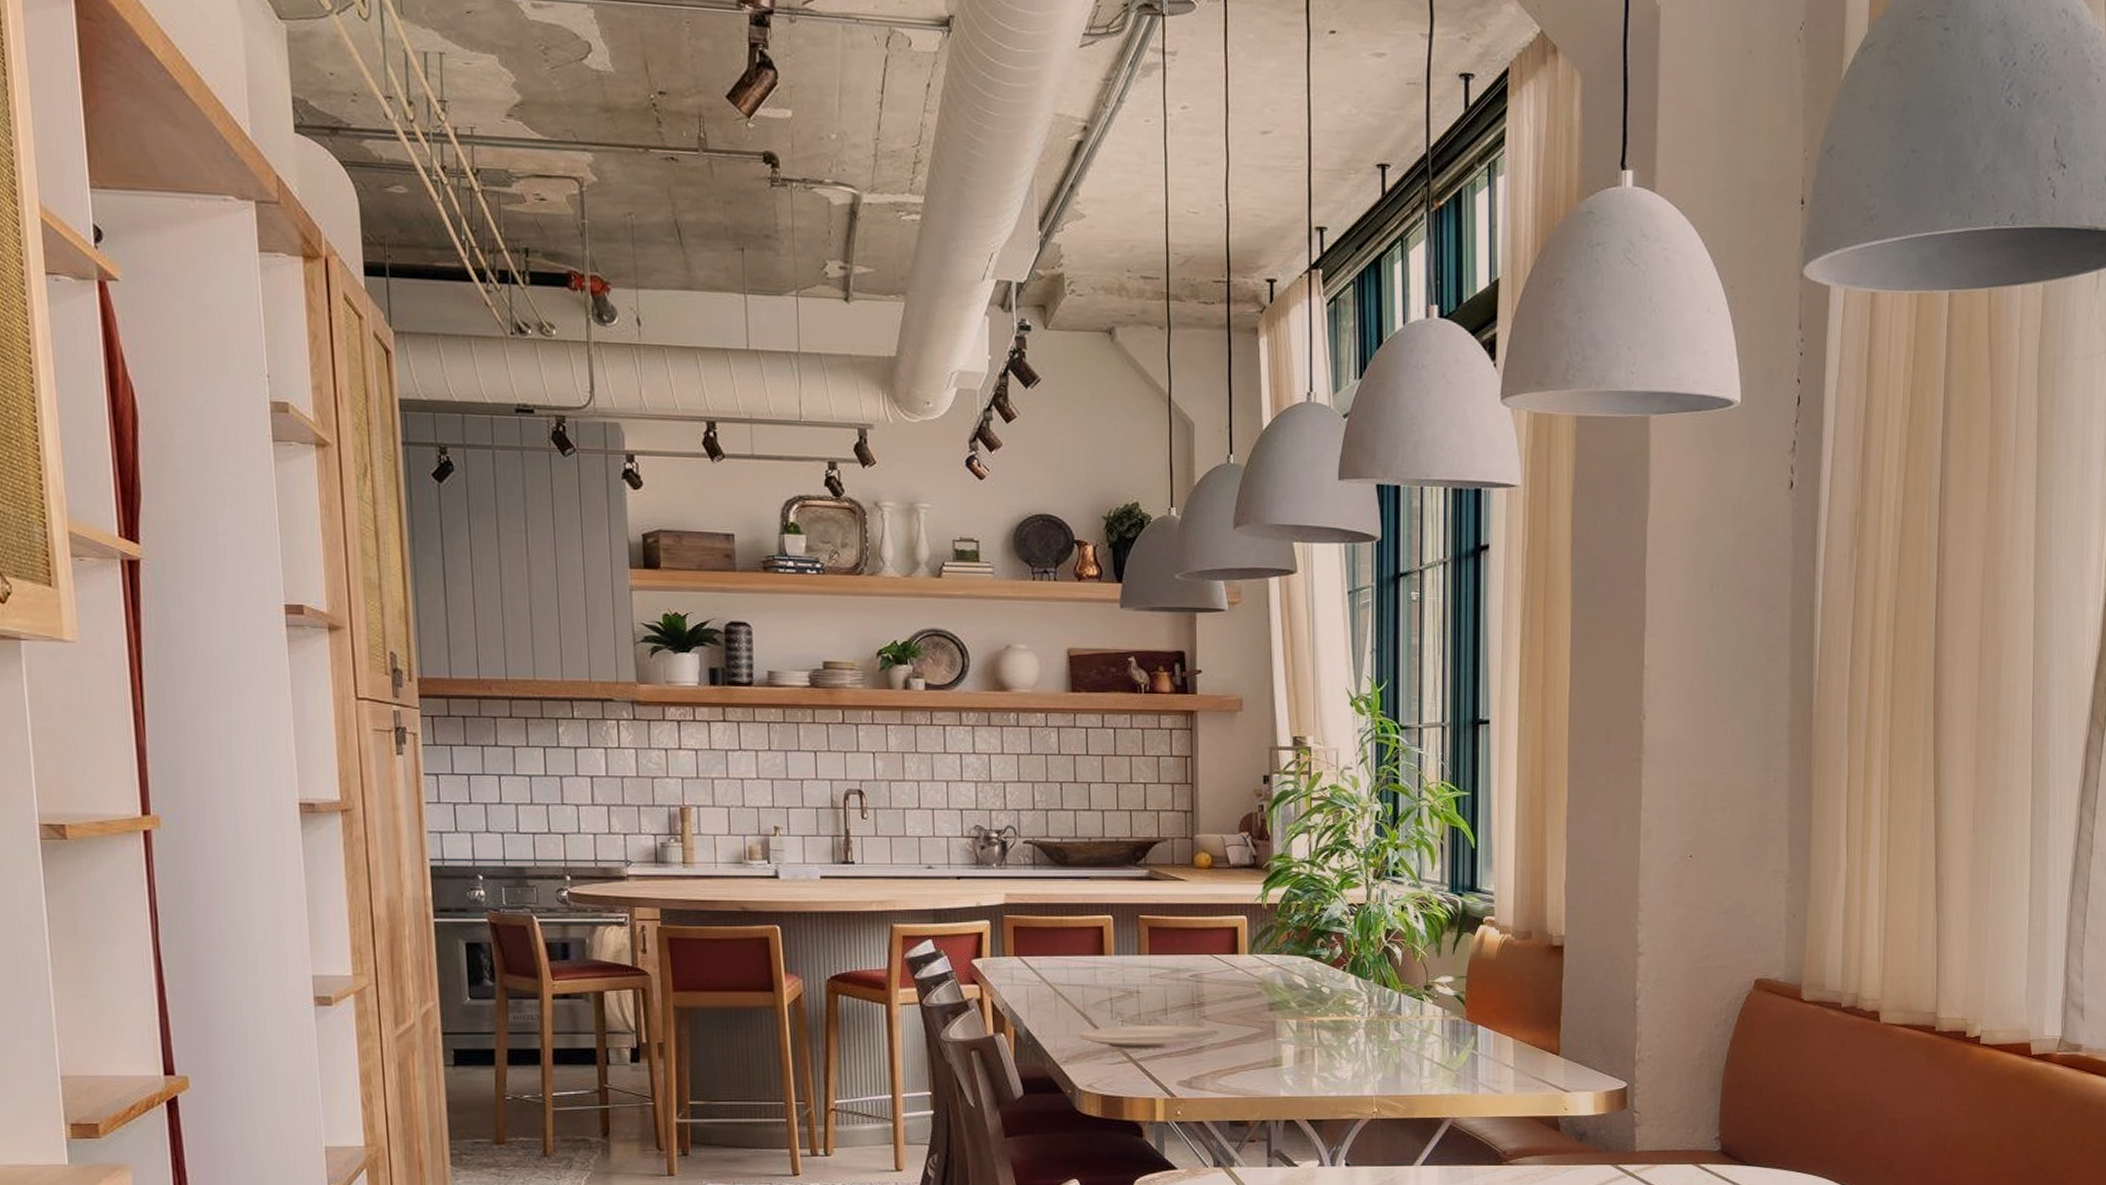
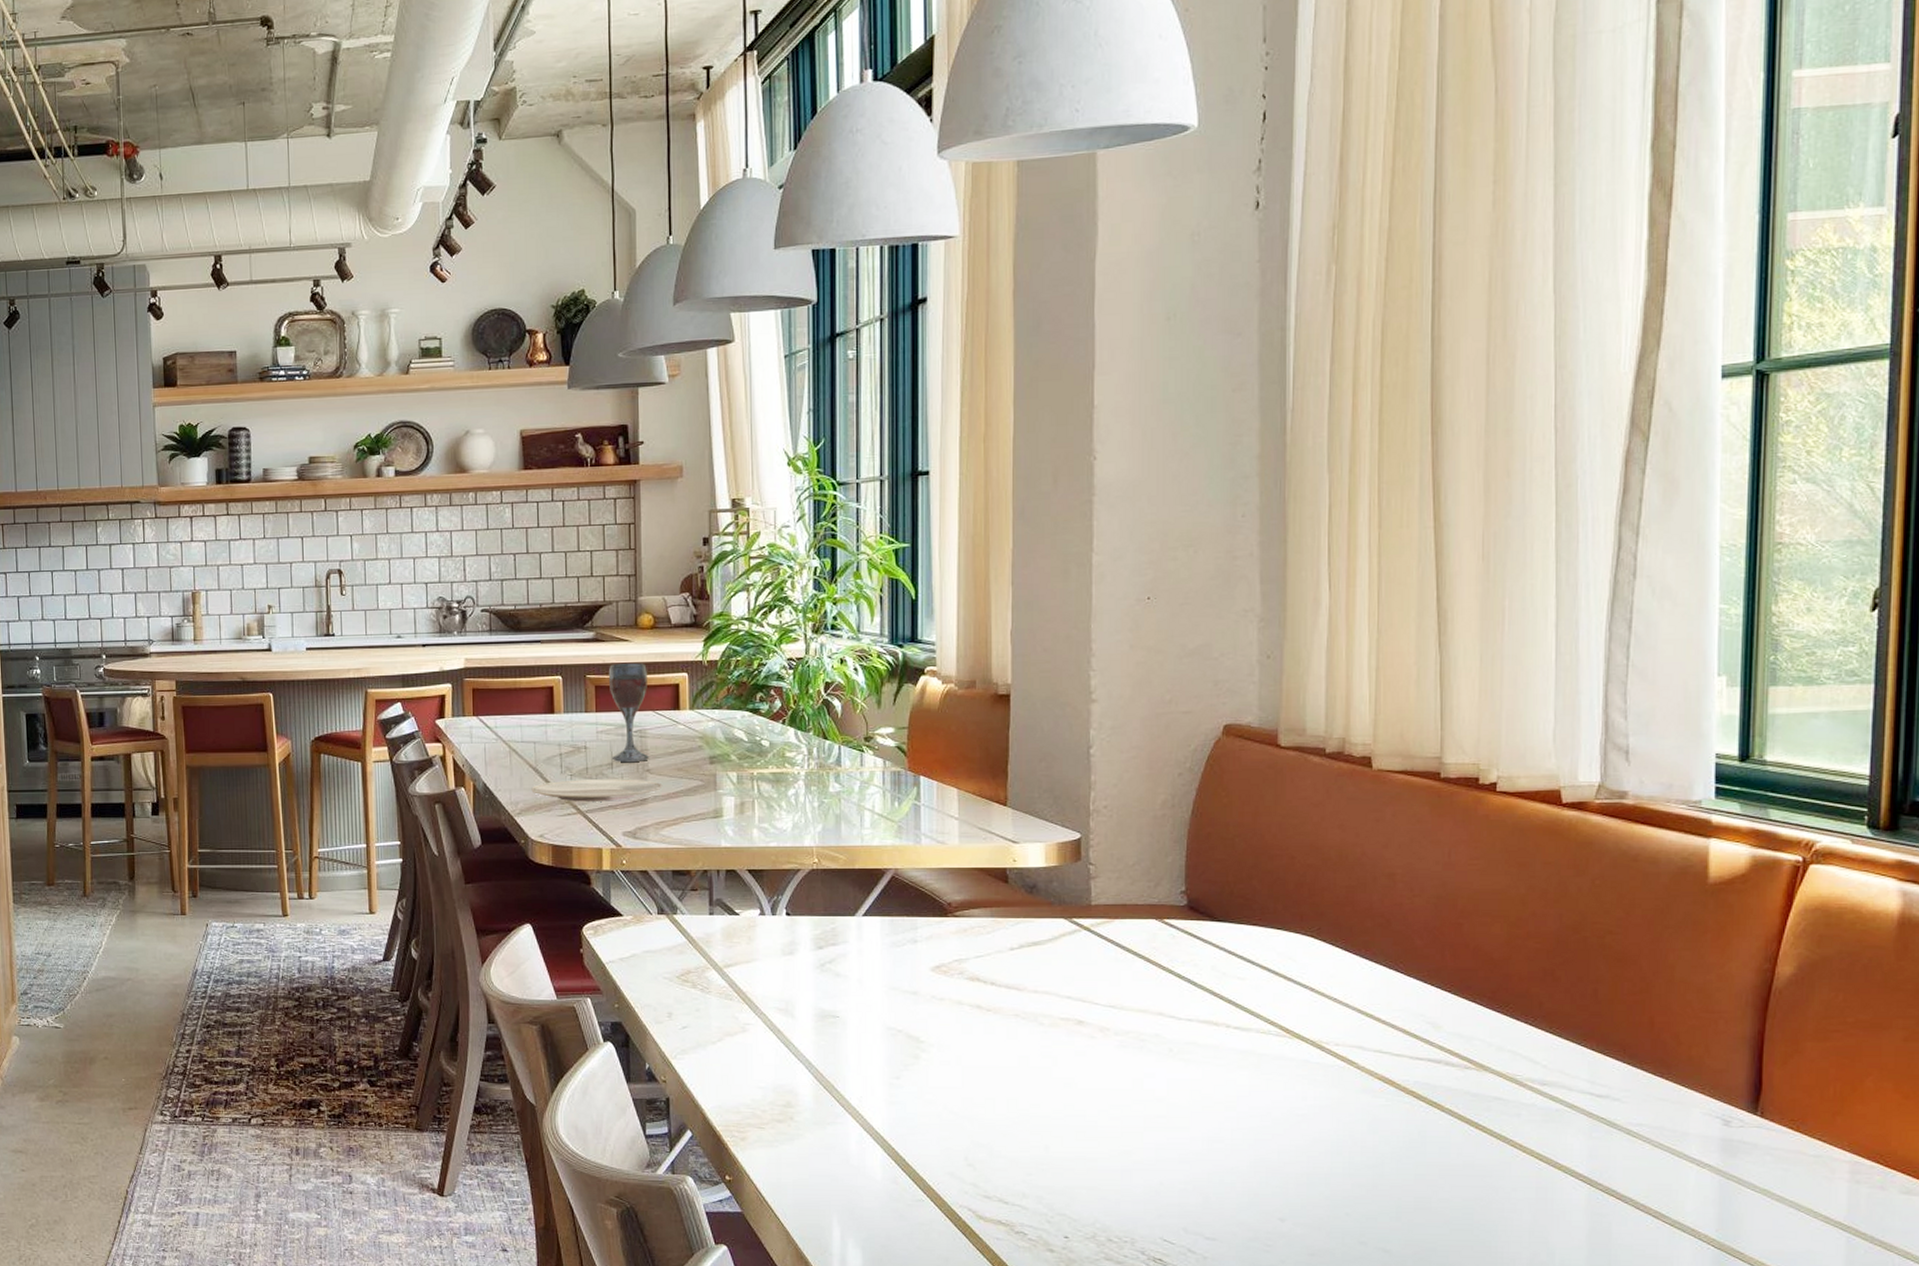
cup: none [1162,903,1205,1008] -> present [608,662,649,762]

